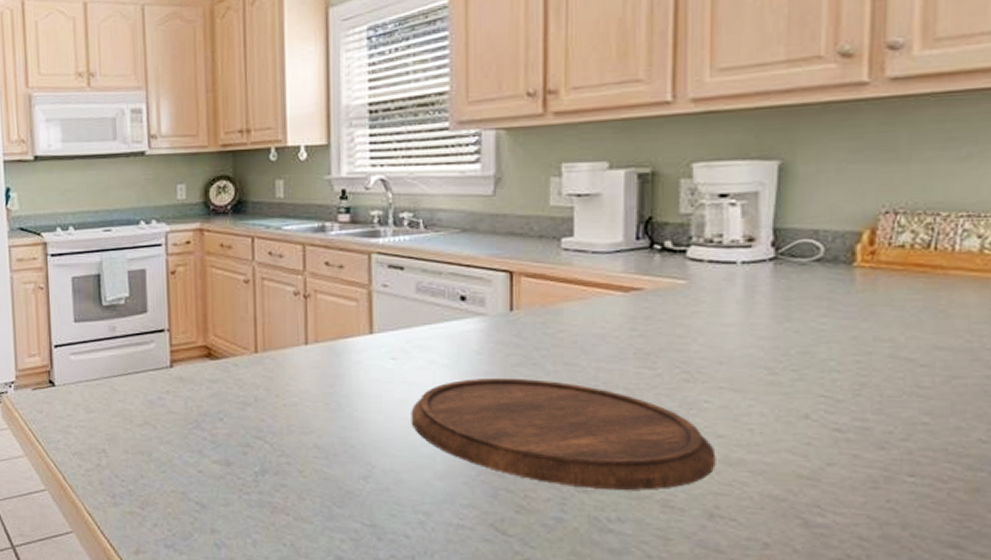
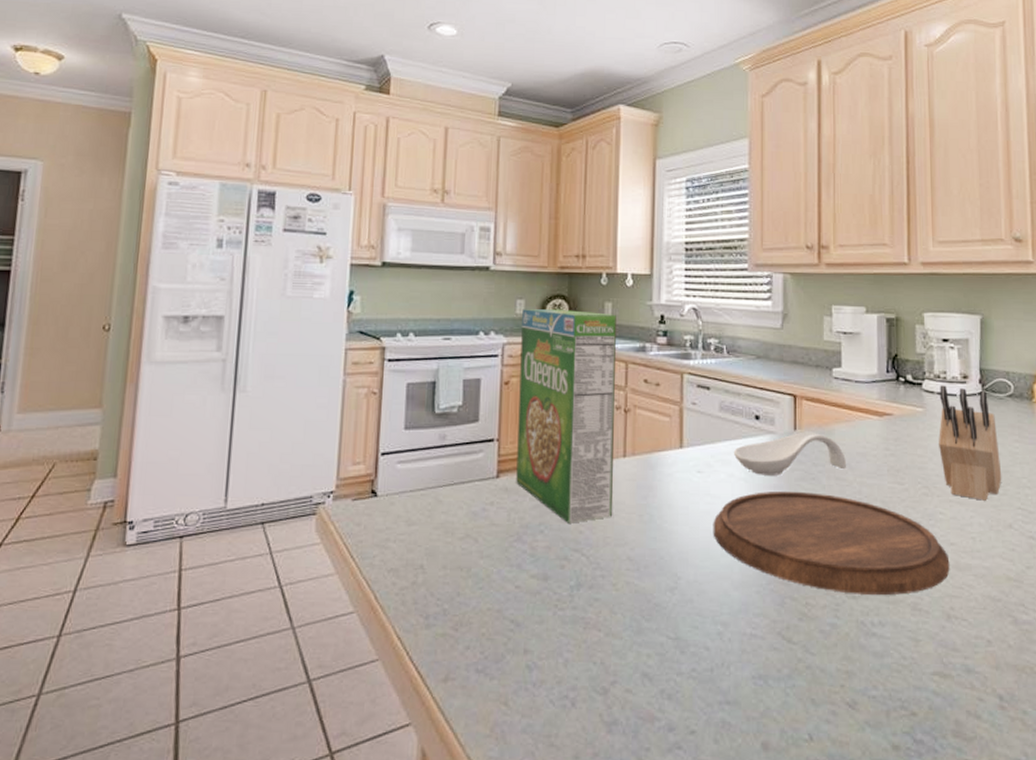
cereal box: none [184,191,297,412] -> present [516,309,617,523]
spoon rest: none [433,312,579,361] -> present [733,431,847,475]
knife block: none [707,251,799,387] -> present [939,385,1002,501]

